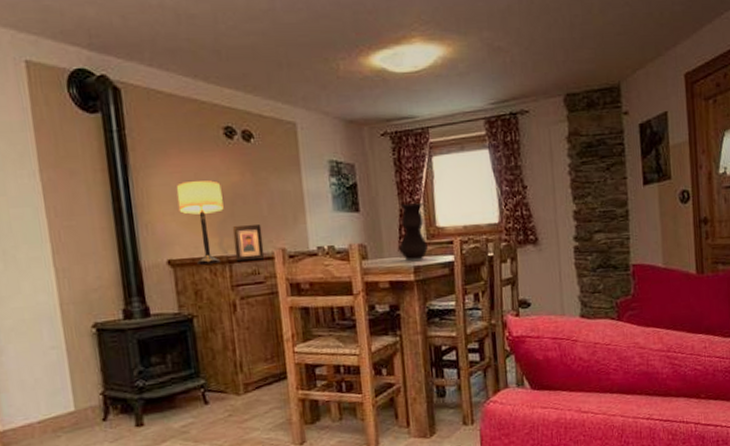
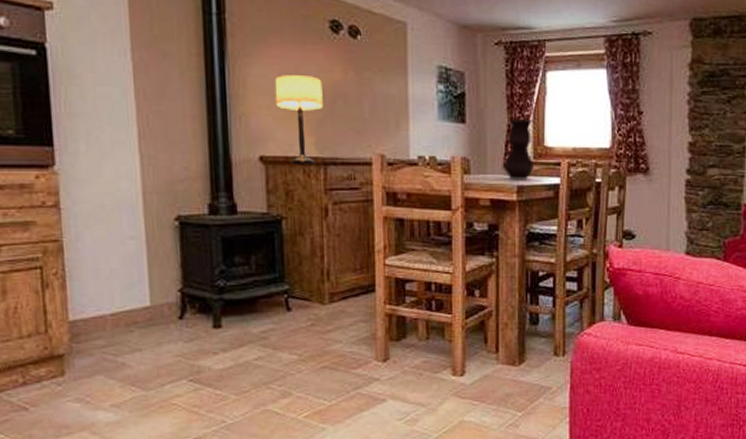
picture frame: present [232,225,265,263] -> none [330,127,362,166]

